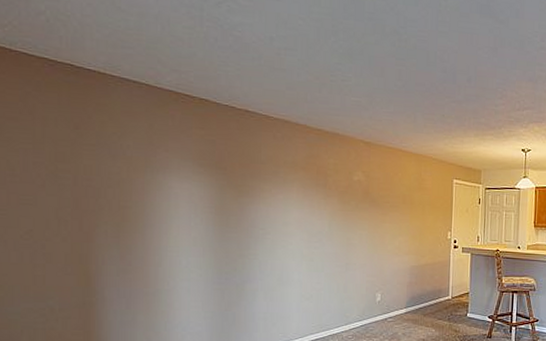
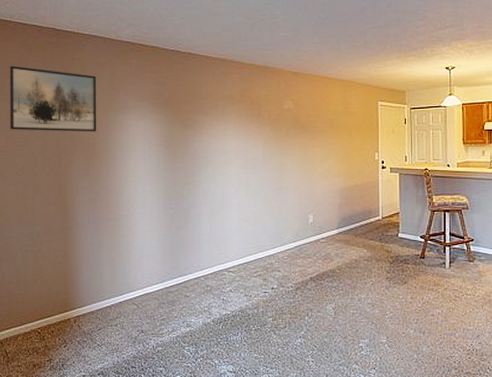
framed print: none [9,104,130,193] -> present [9,65,97,132]

